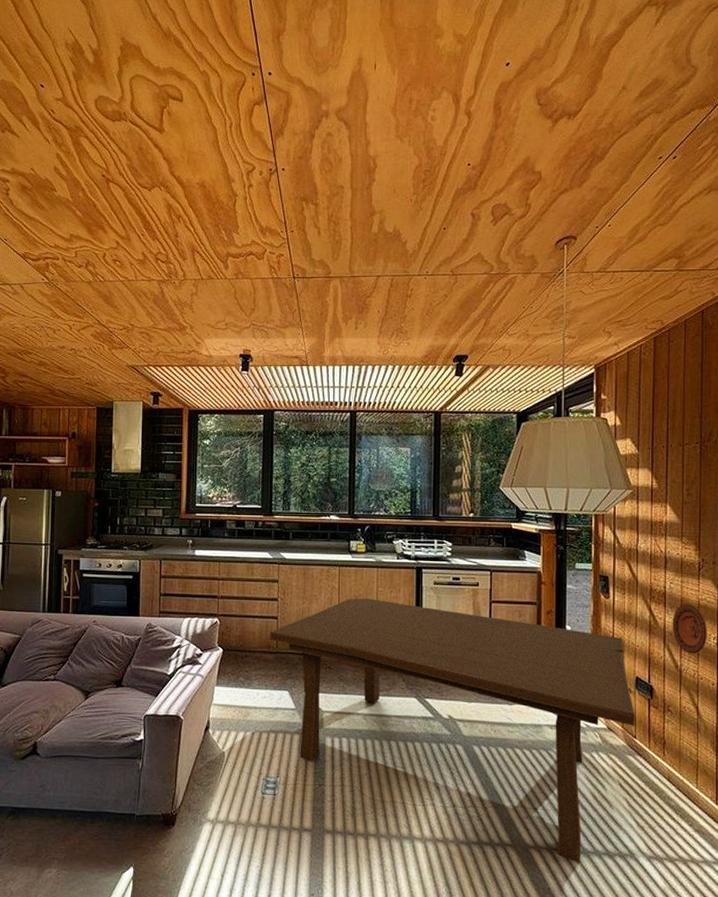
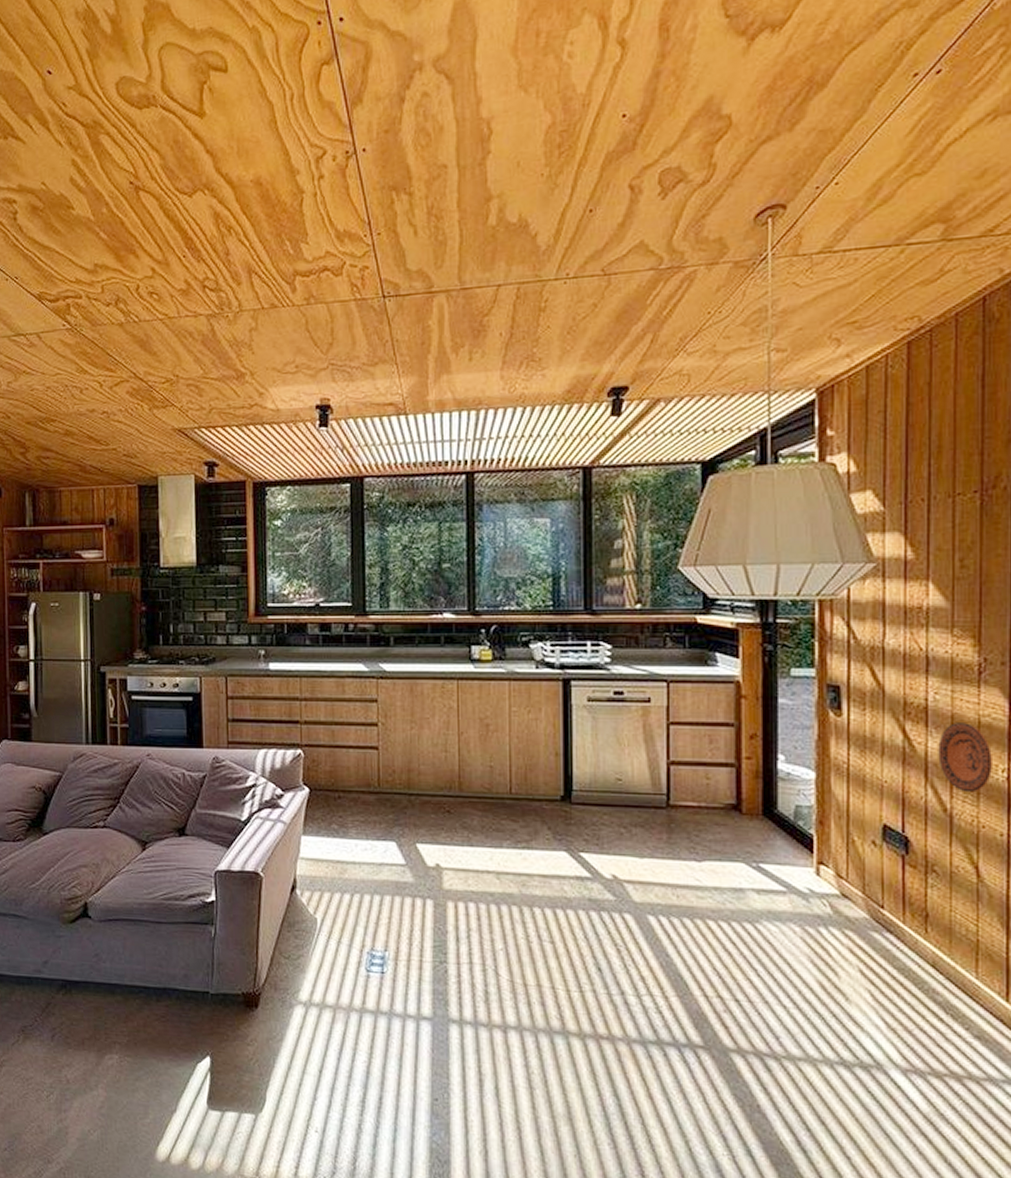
dining table: present [269,597,635,863] -> none [368,720,882,1074]

